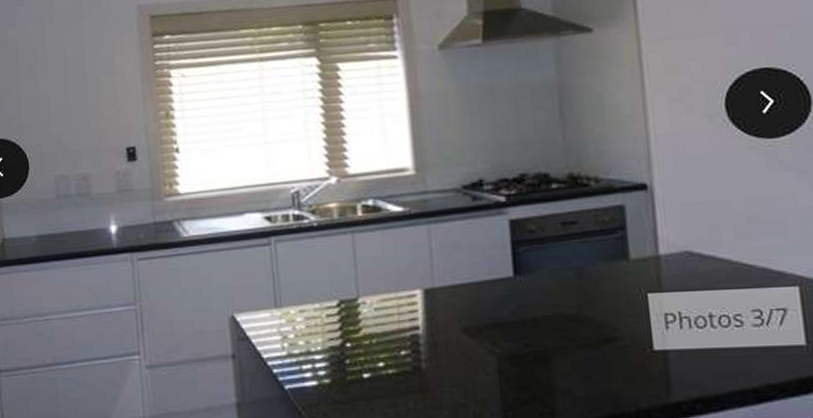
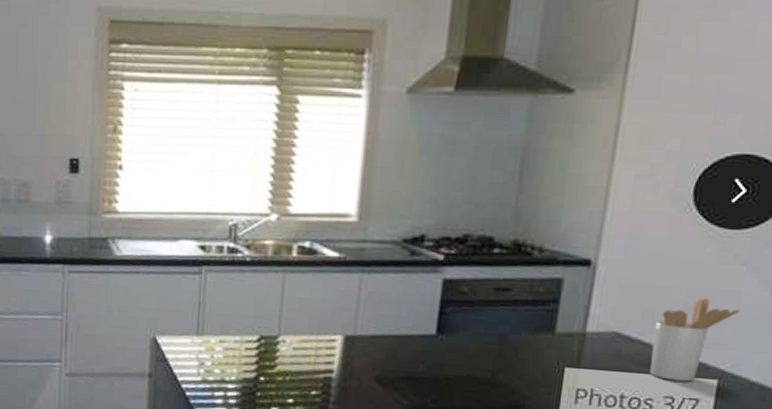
utensil holder: none [723,206,801,293] -> present [649,298,741,382]

